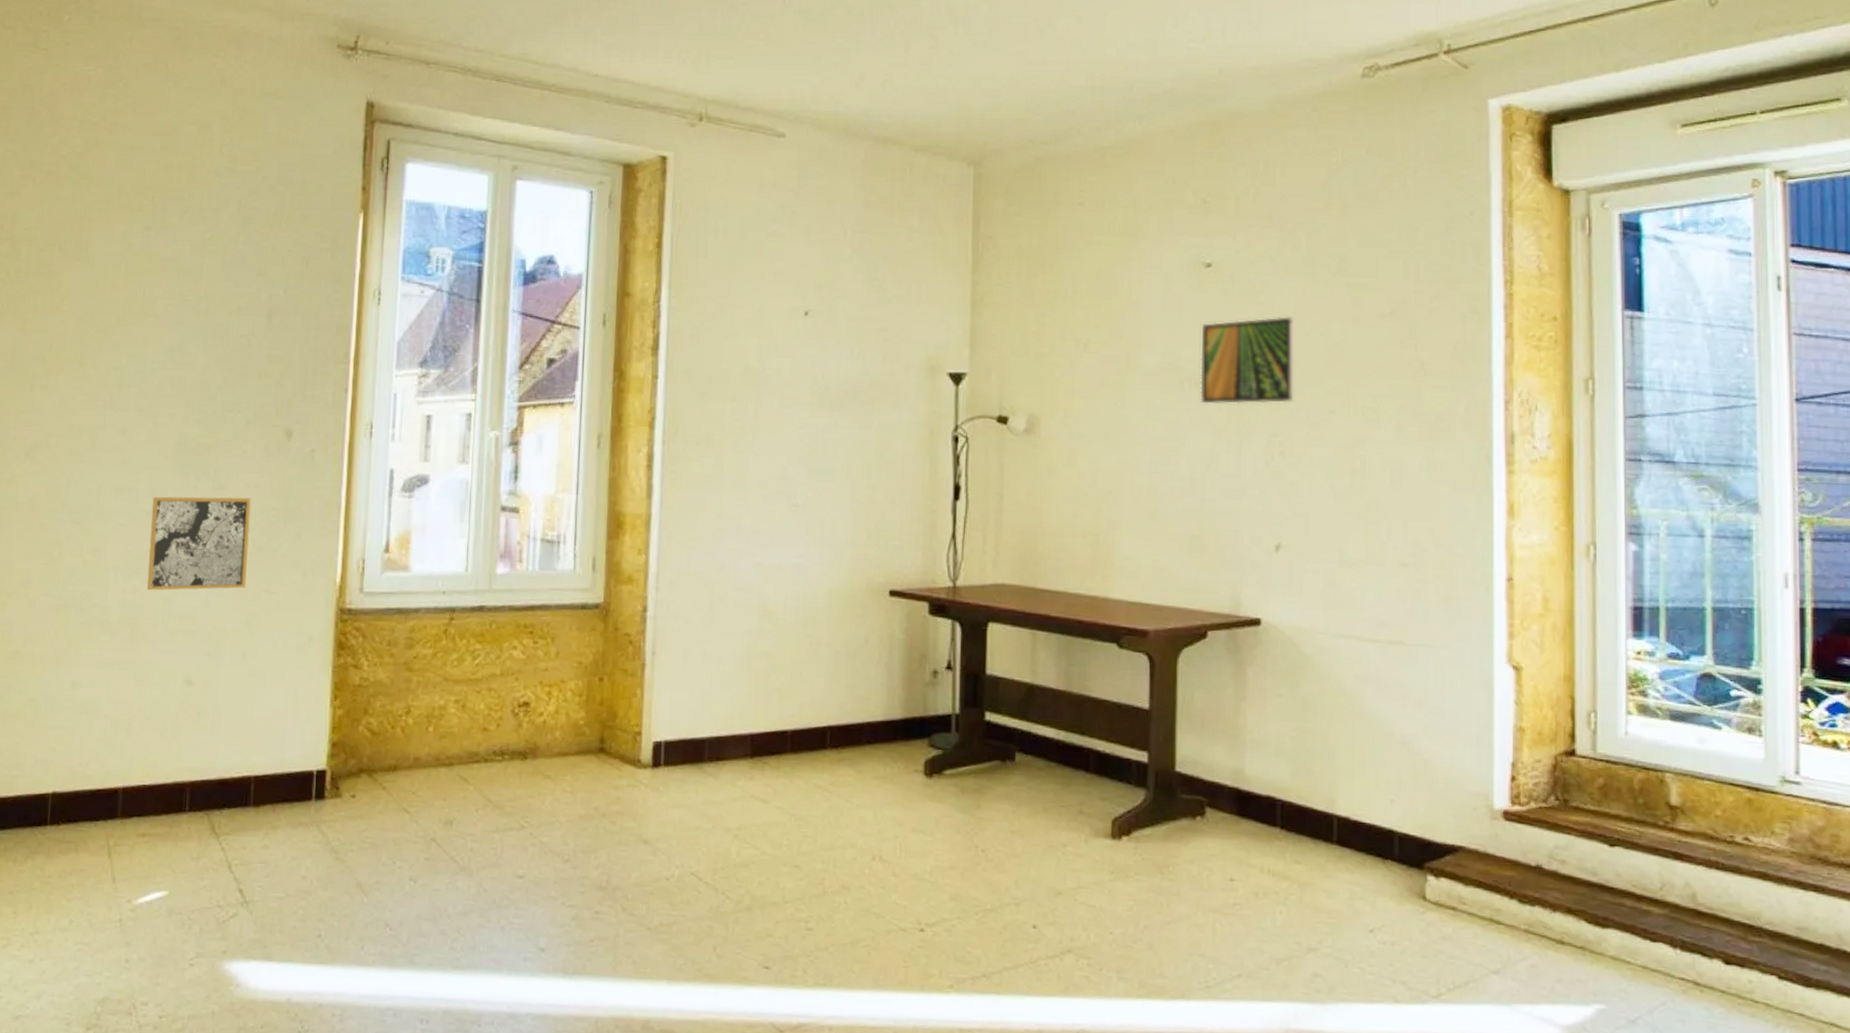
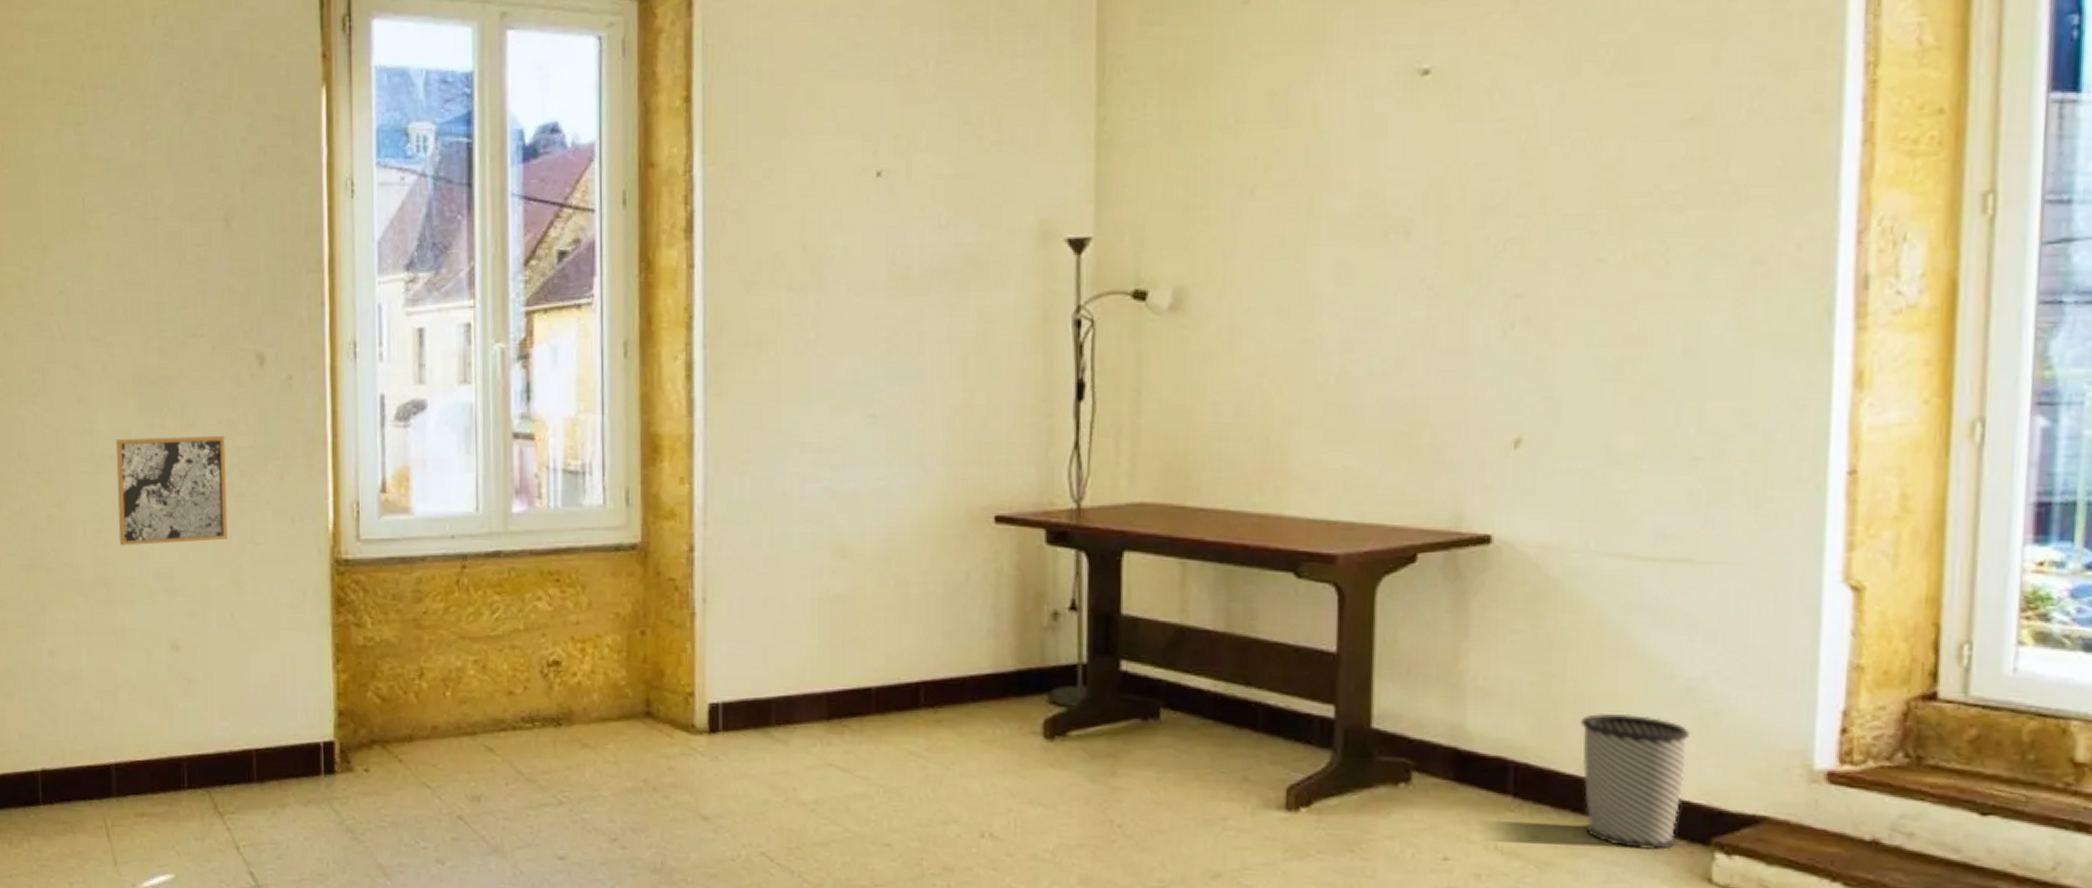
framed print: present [1200,317,1295,404] -> none [1411,135,1549,259]
wastebasket: none [1327,761,1407,874] -> present [1579,712,1691,851]

